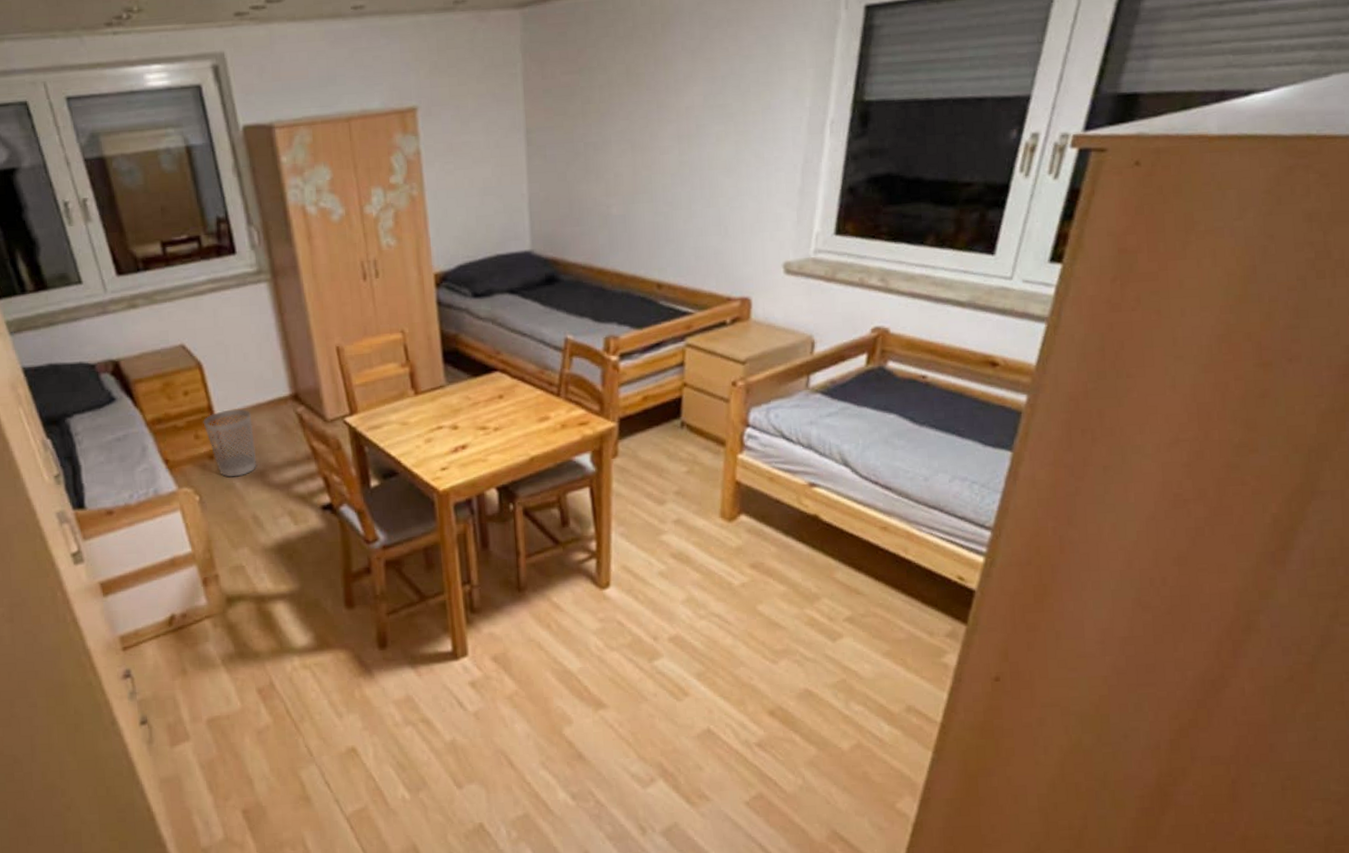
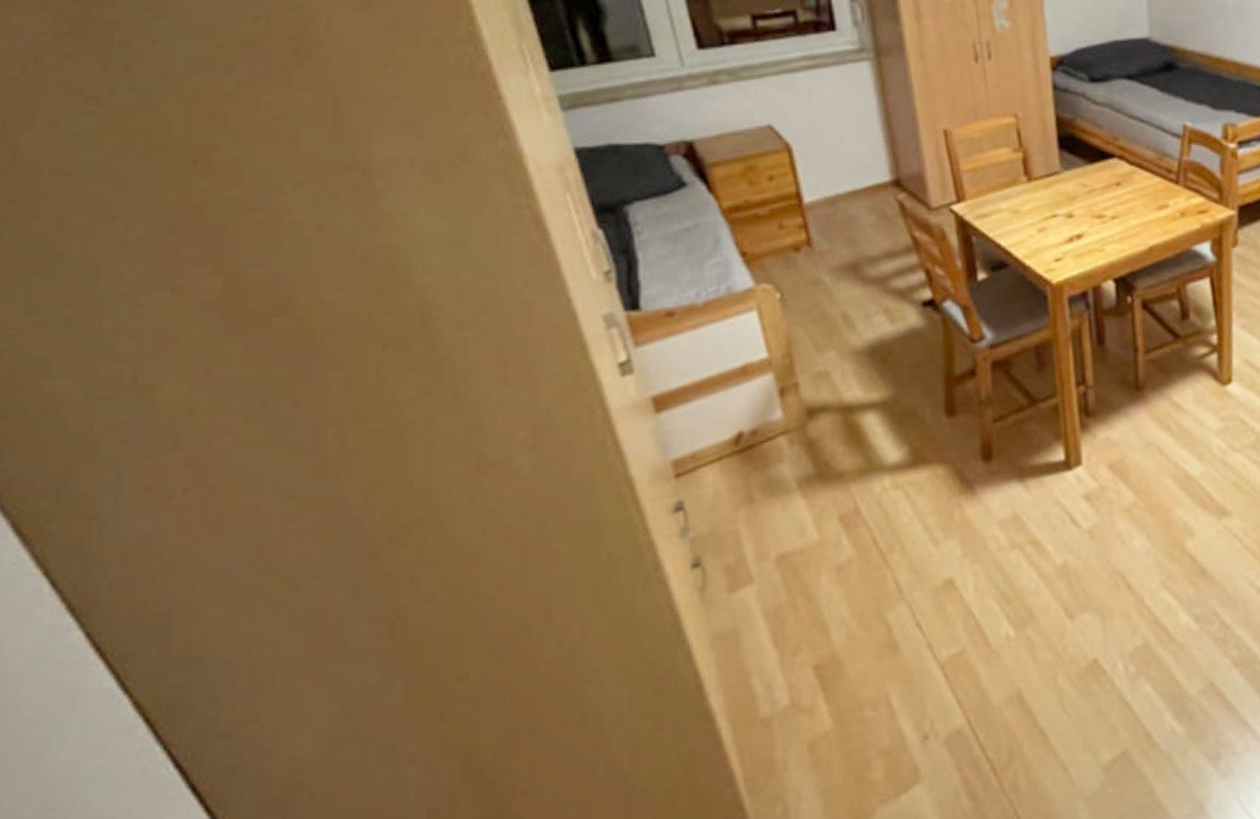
wastebasket: present [203,409,257,477] -> none [789,195,850,272]

